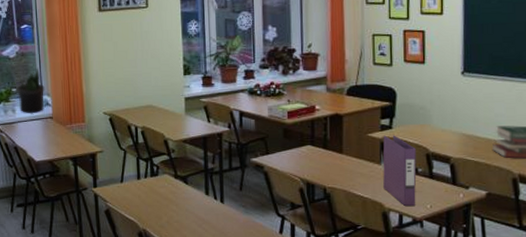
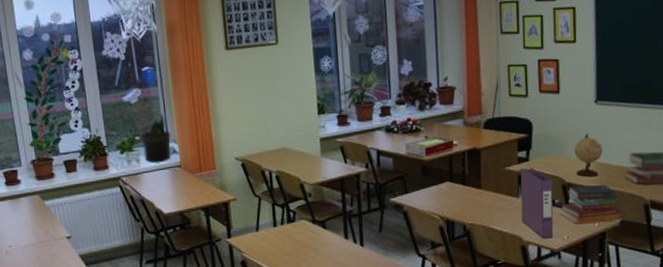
books: none [423,155,487,194] -> present [560,185,621,225]
globe: none [438,104,469,148] -> present [573,133,603,177]

